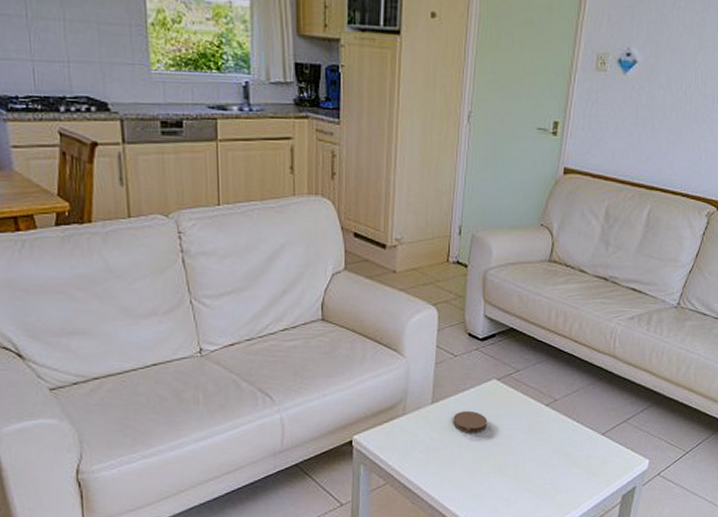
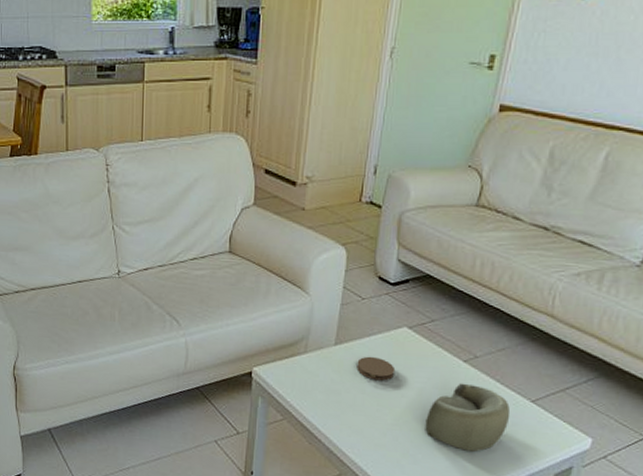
decorative bowl: none [516,425,586,487] -> present [425,383,511,452]

